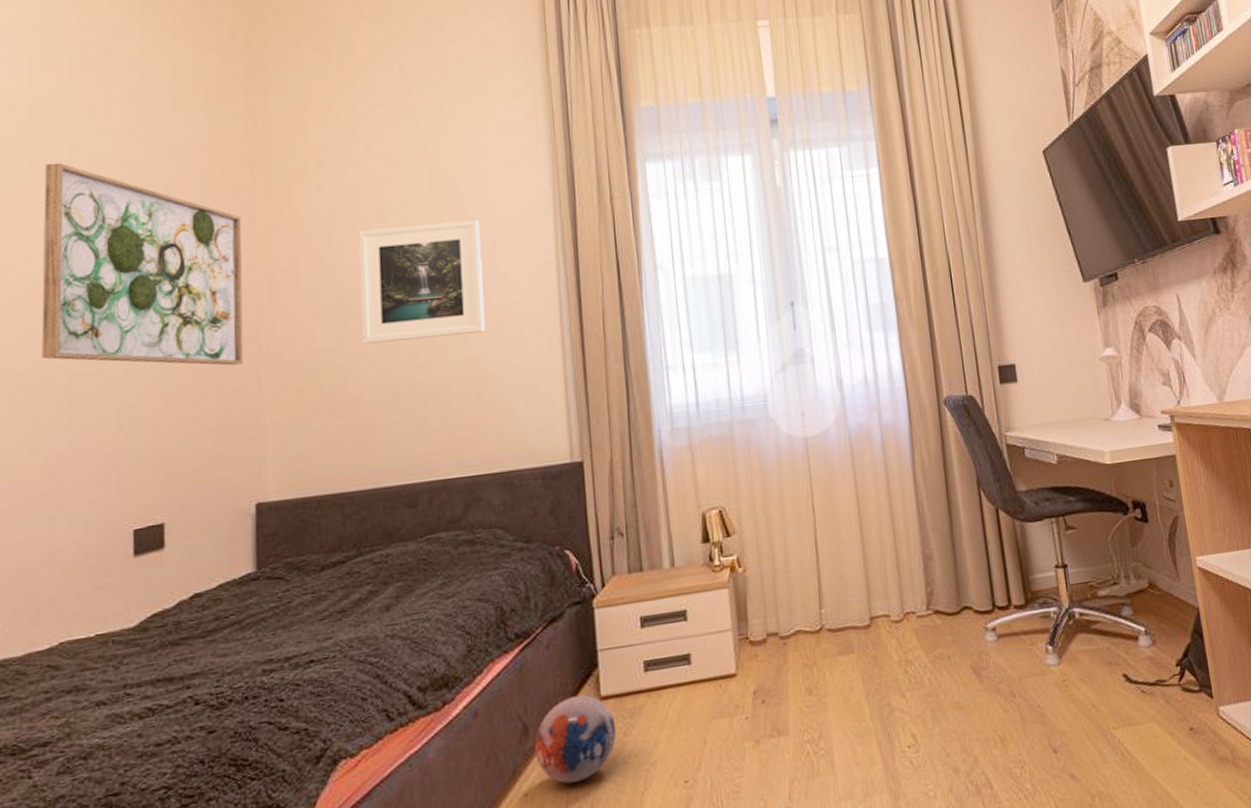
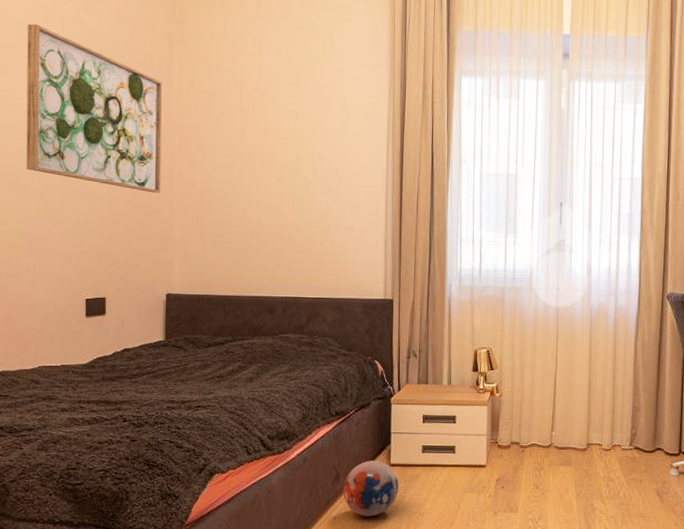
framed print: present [359,220,485,344] -> none [243,104,333,194]

